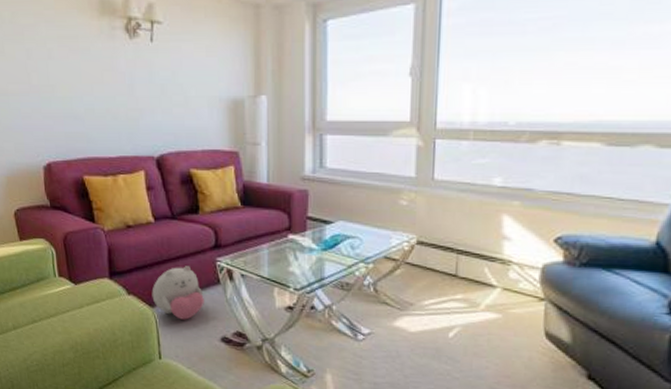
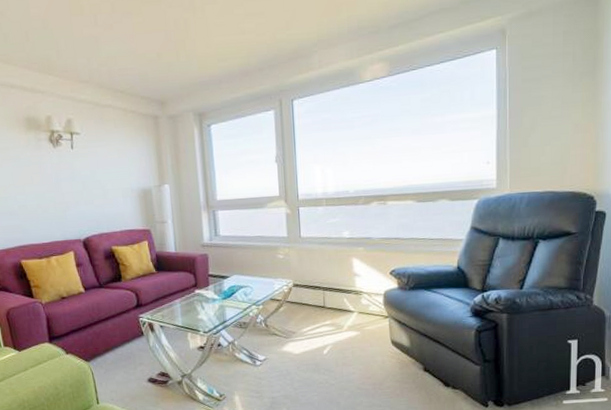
plush toy: present [152,266,204,320] -> none [87,324,132,369]

